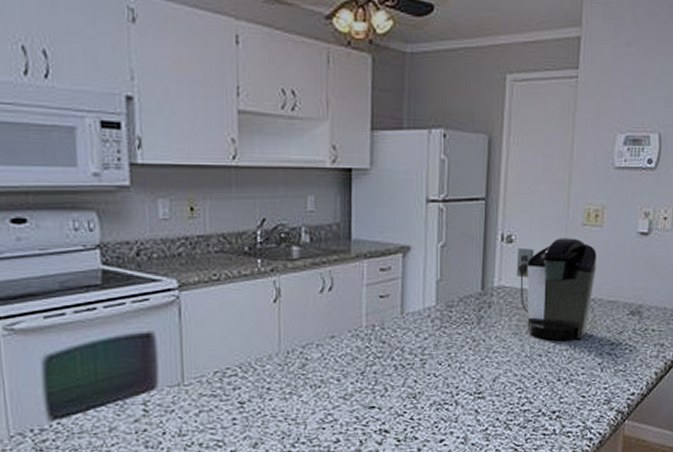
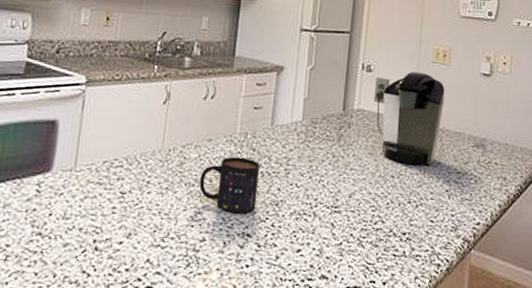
mug: none [326,351,393,411] -> present [199,156,261,214]

